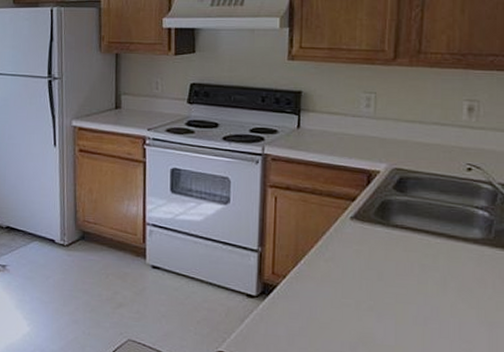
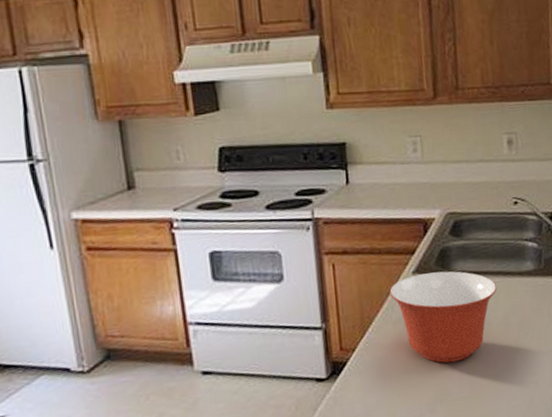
mixing bowl: none [325,220,437,311] -> present [389,271,497,363]

